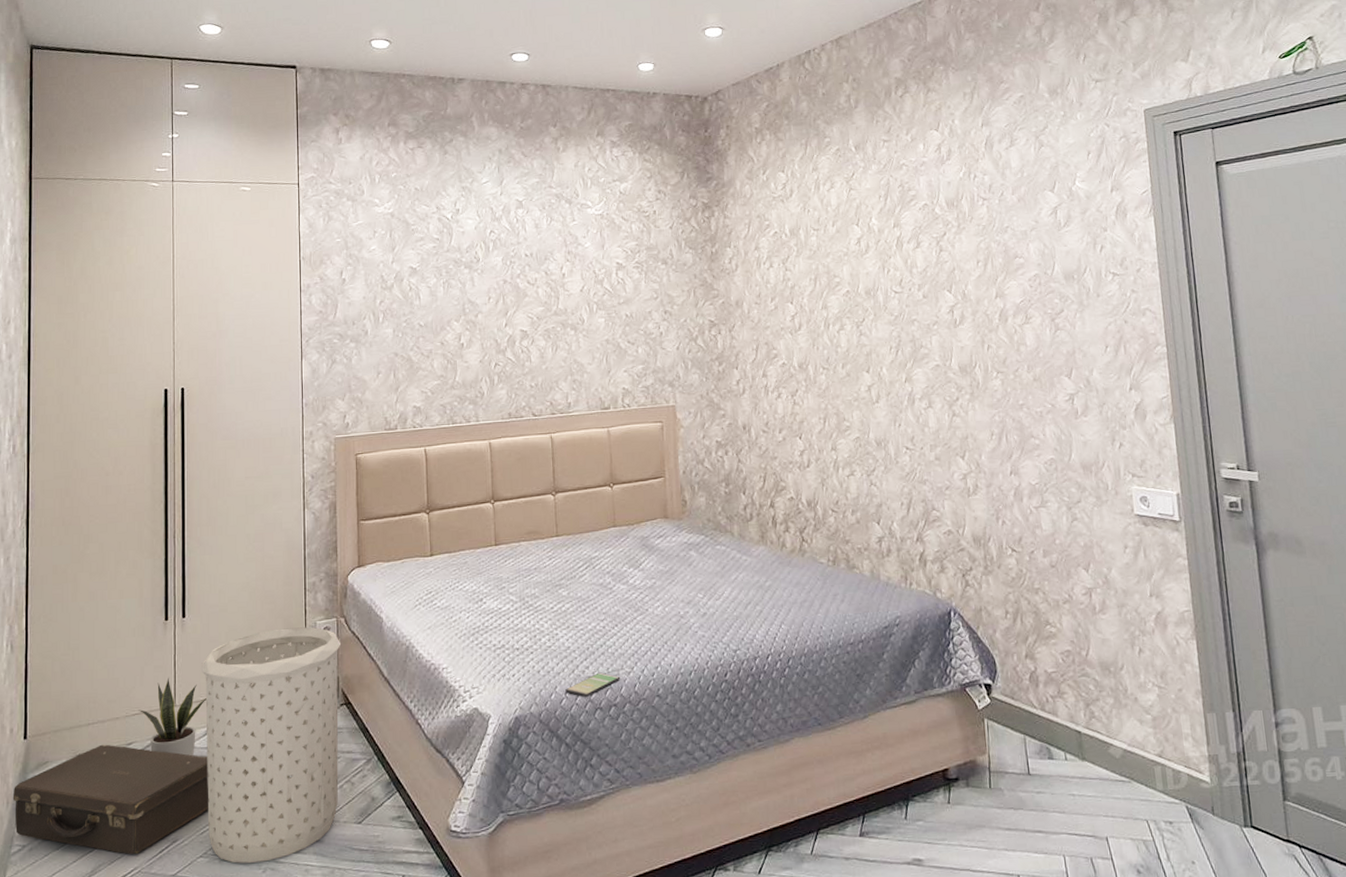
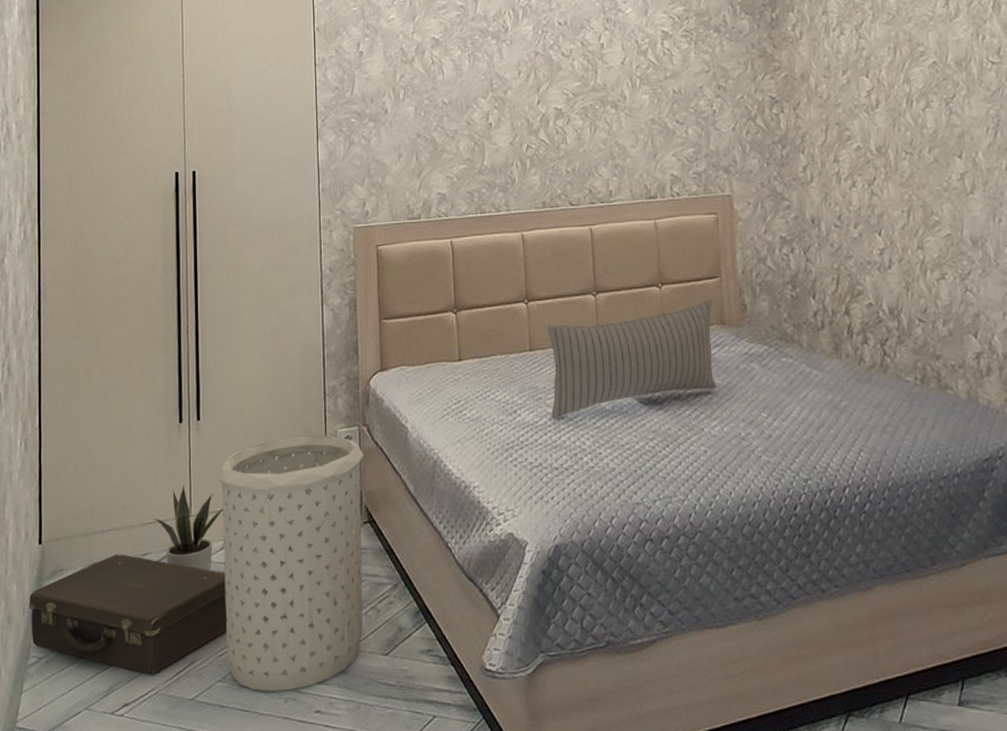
pillow: none [512,496,660,606] -> present [548,299,717,419]
smartphone: present [565,672,621,697] -> none [611,499,674,526]

